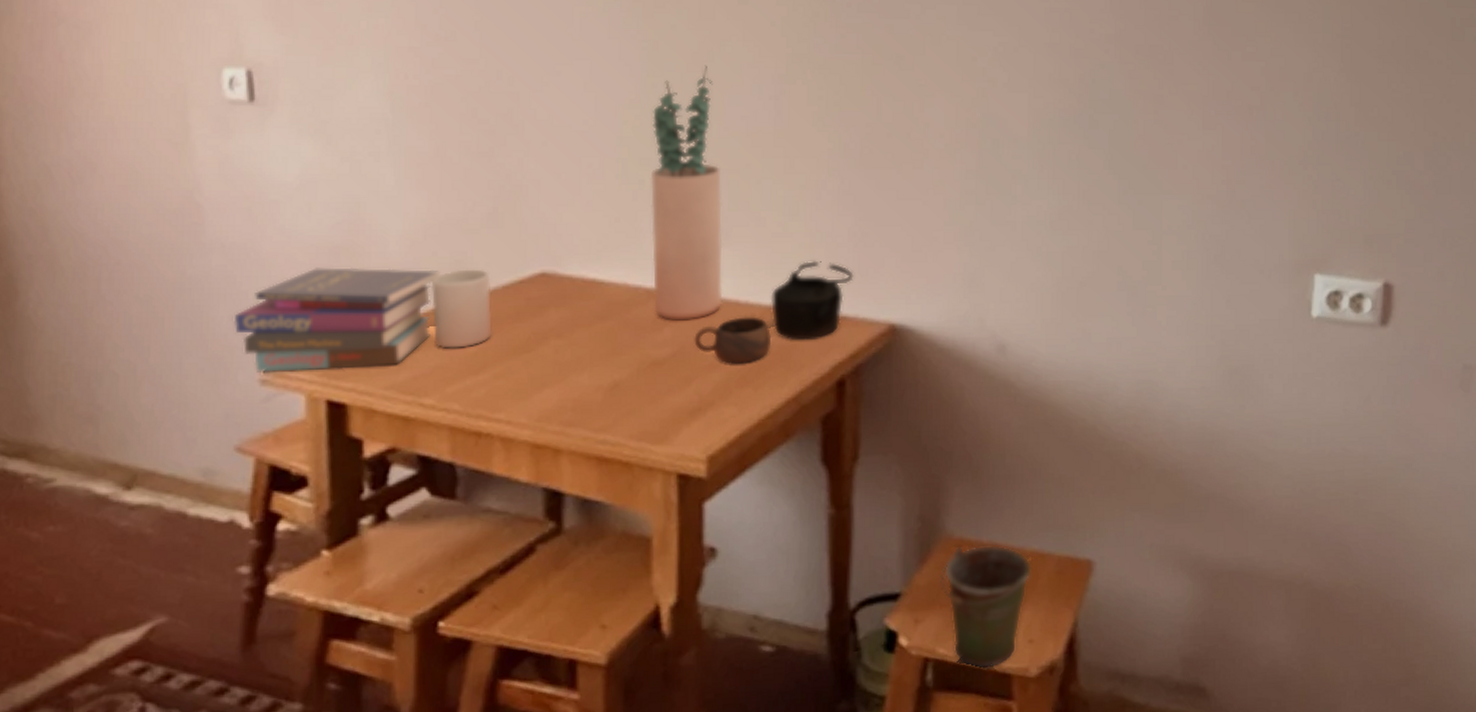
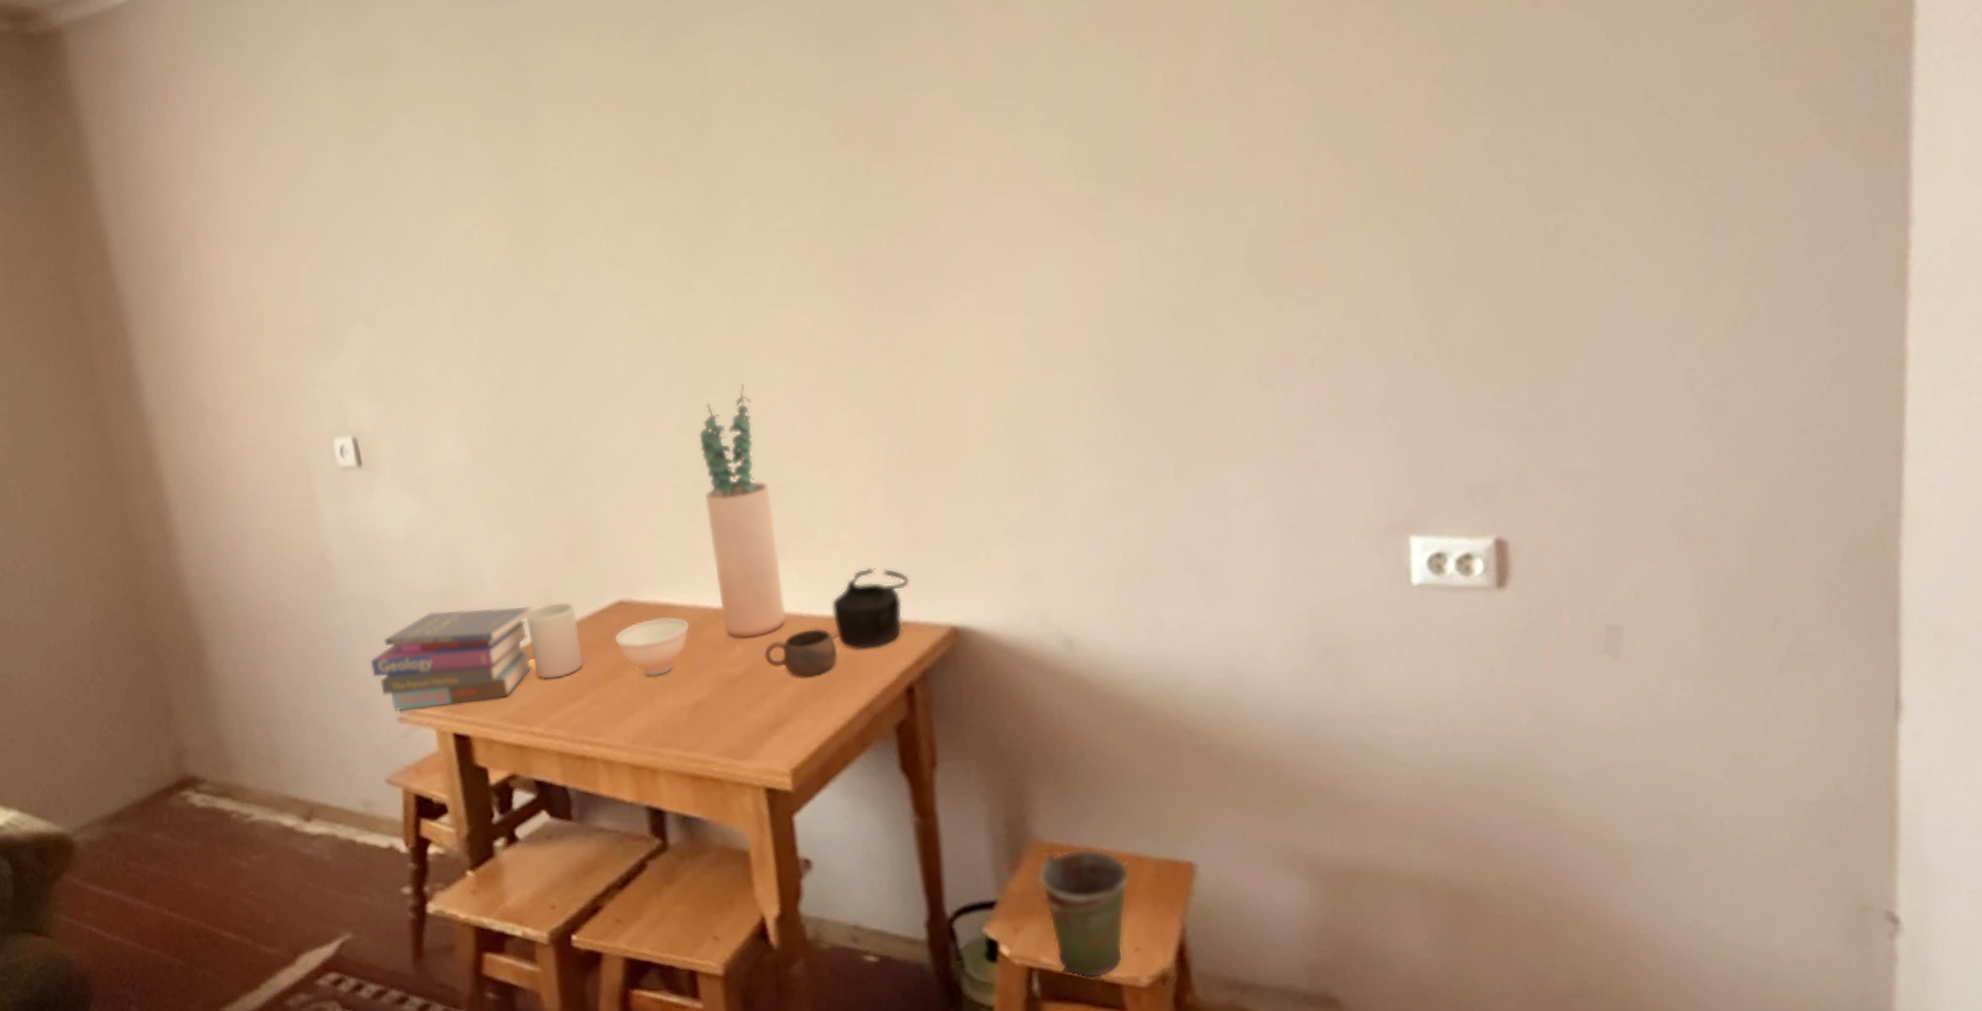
bowl: none [531,293,617,354] -> present [614,617,690,677]

